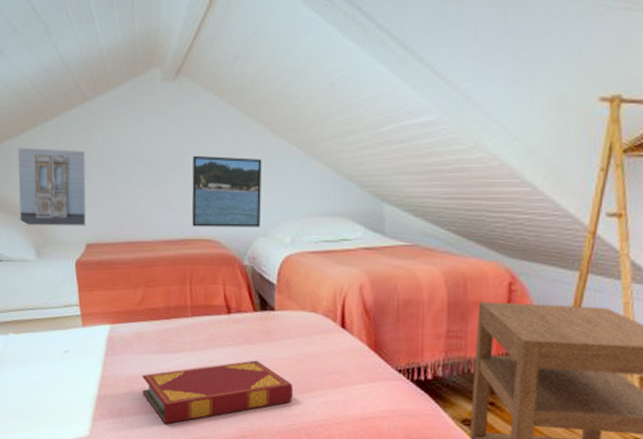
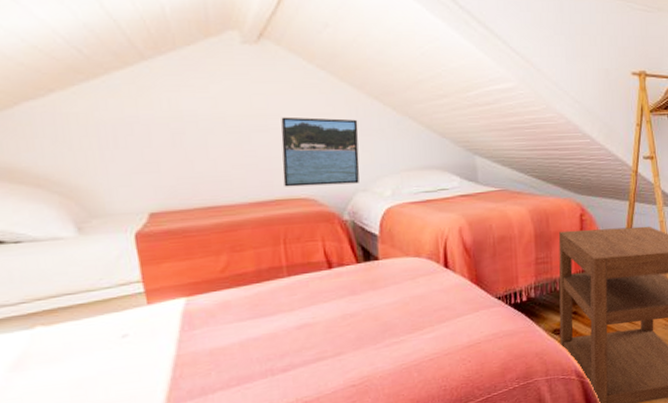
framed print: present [17,147,87,226] -> none [43,109,149,199]
hardback book: present [141,360,293,425] -> none [229,309,402,392]

